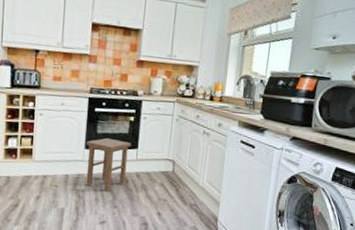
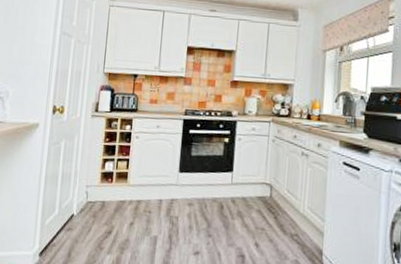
stool: present [86,137,131,191] -> none [179,160,226,218]

